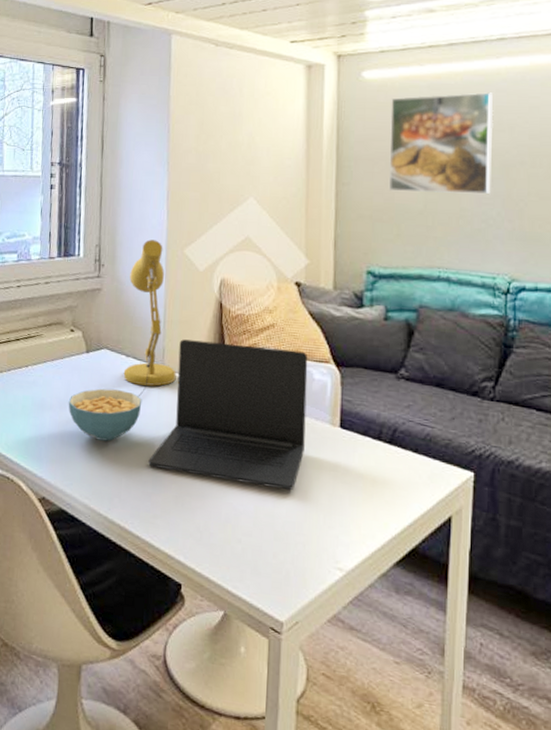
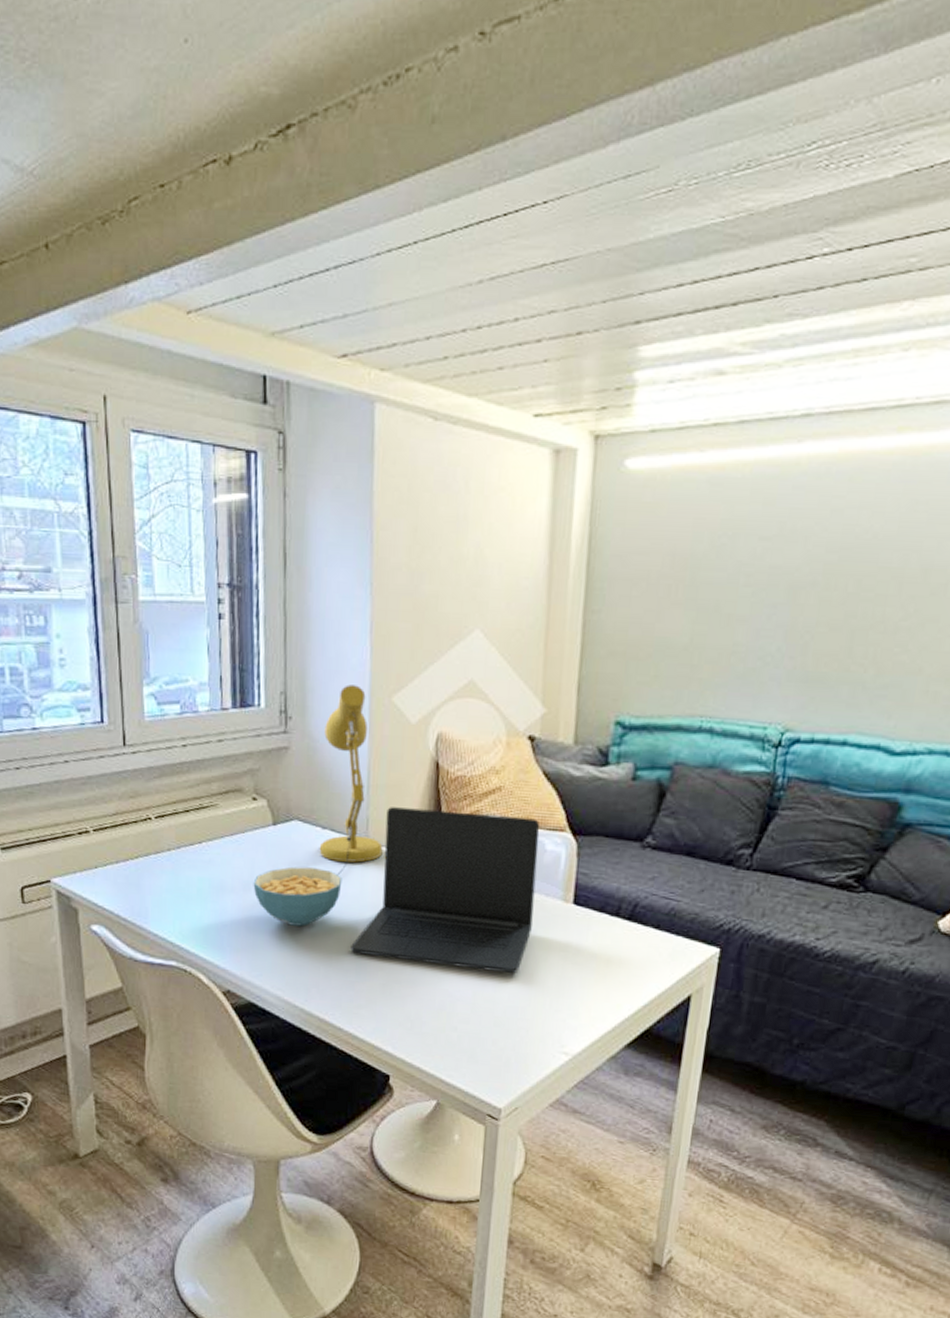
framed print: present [389,92,494,194] -> none [649,489,788,624]

